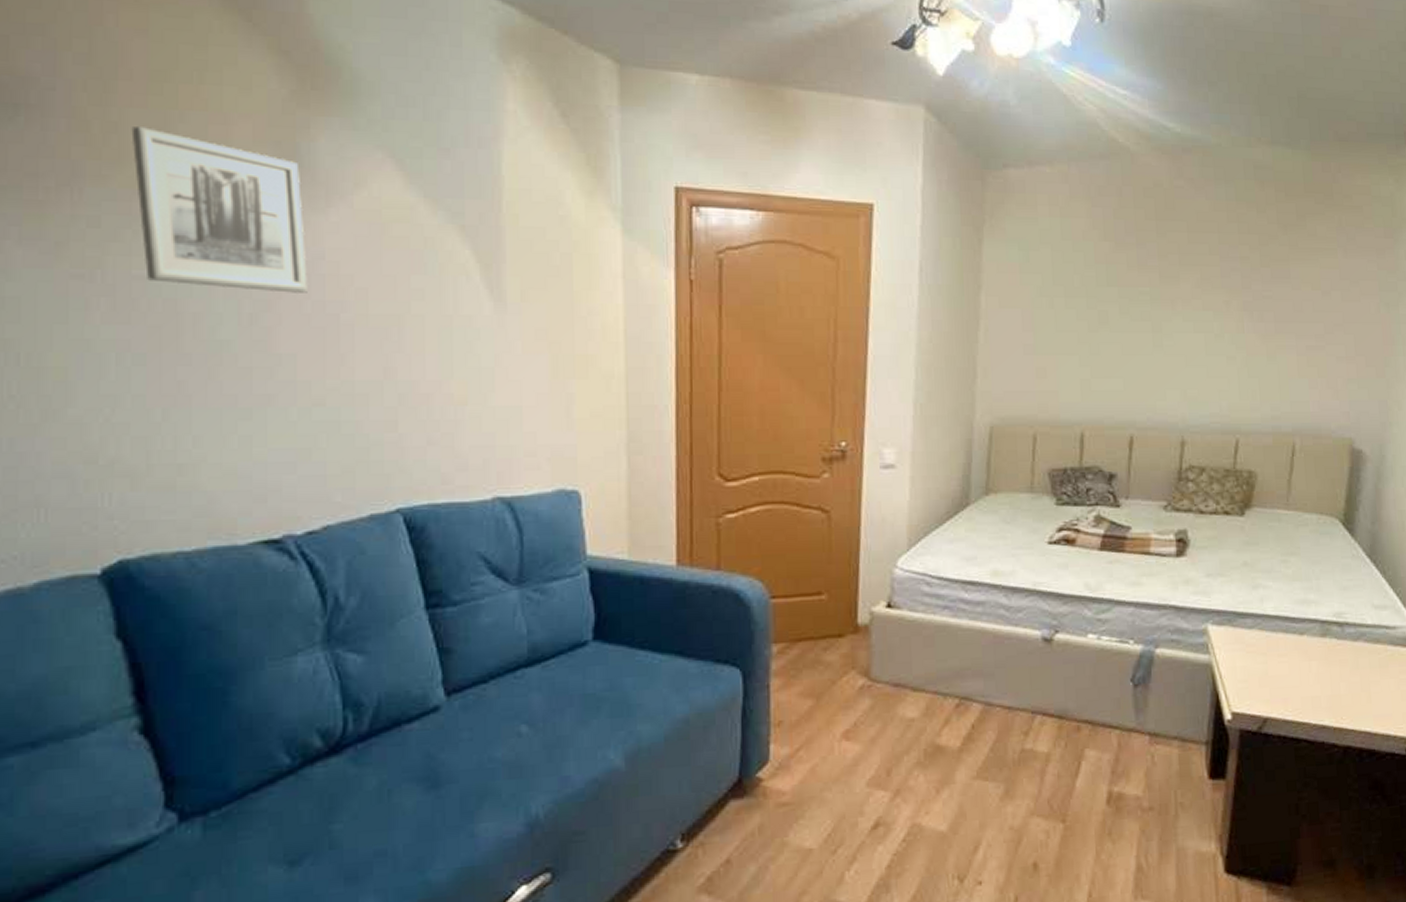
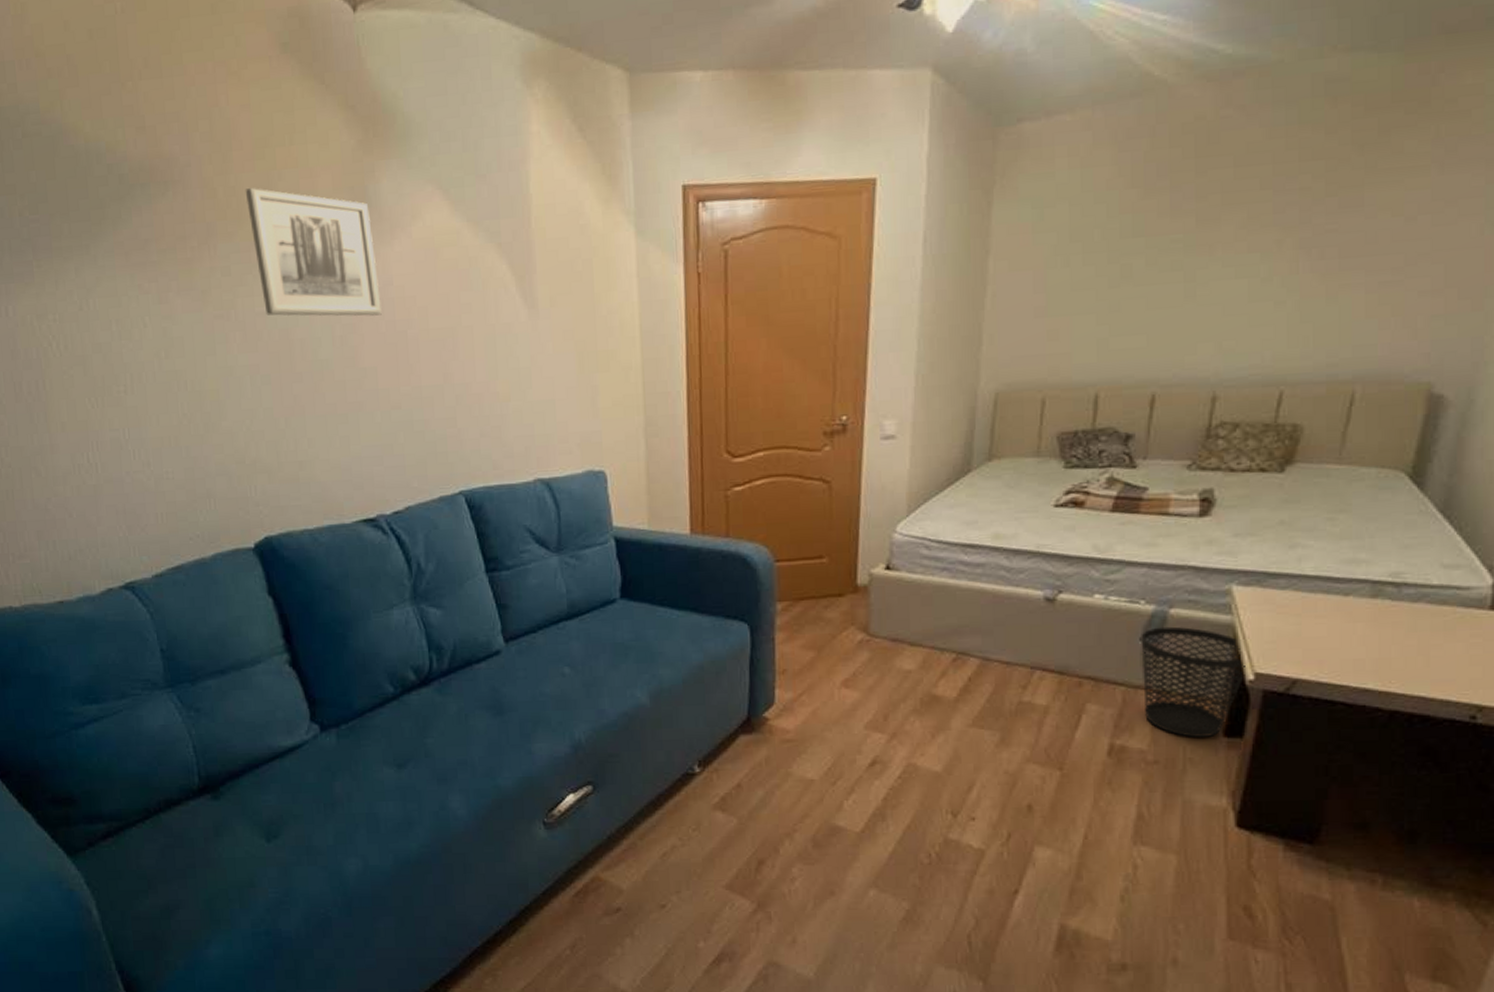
wastebasket: none [1133,666,1224,781] -> present [1142,626,1245,737]

